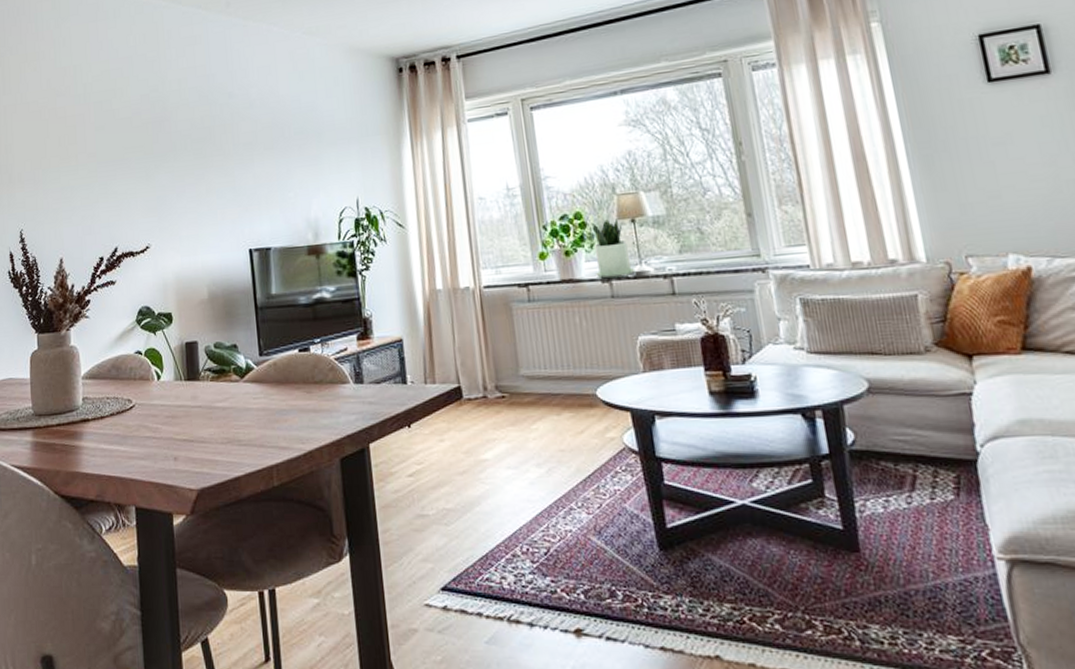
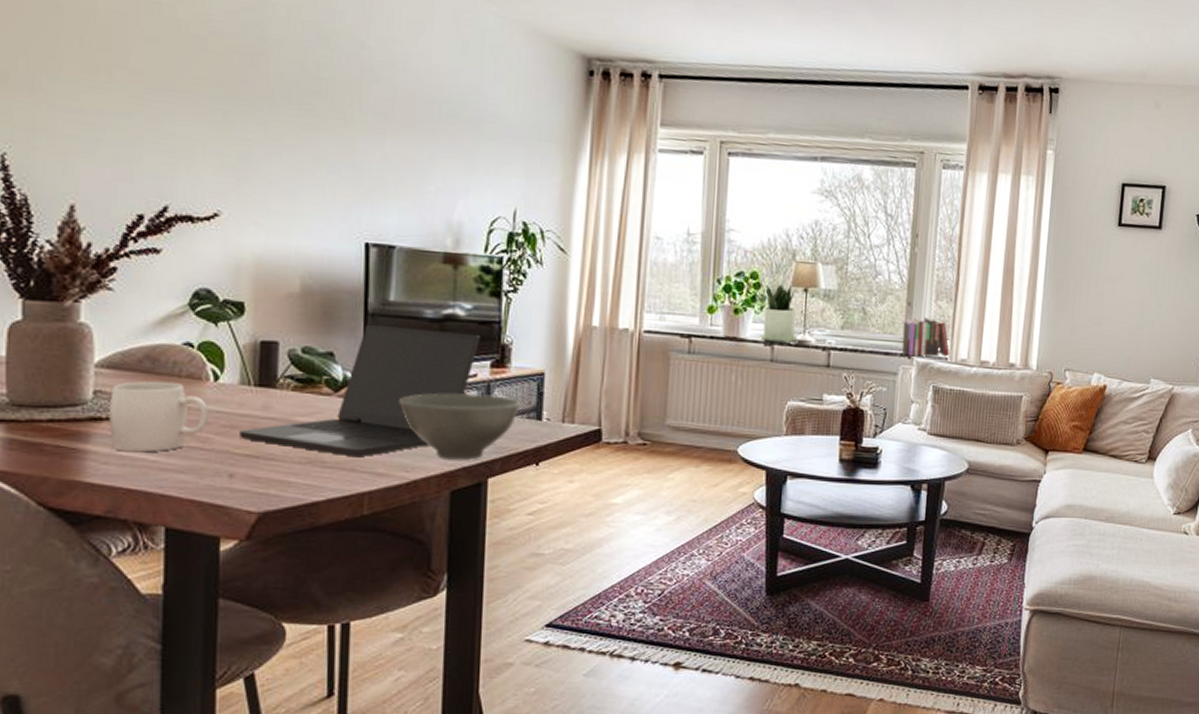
mug: none [92,384,157,445] -> present [108,381,210,453]
laptop: none [178,312,346,434] -> present [240,323,481,458]
bowl: none [289,365,388,429] -> present [398,393,522,460]
books: none [747,224,811,270] -> present [901,316,950,357]

